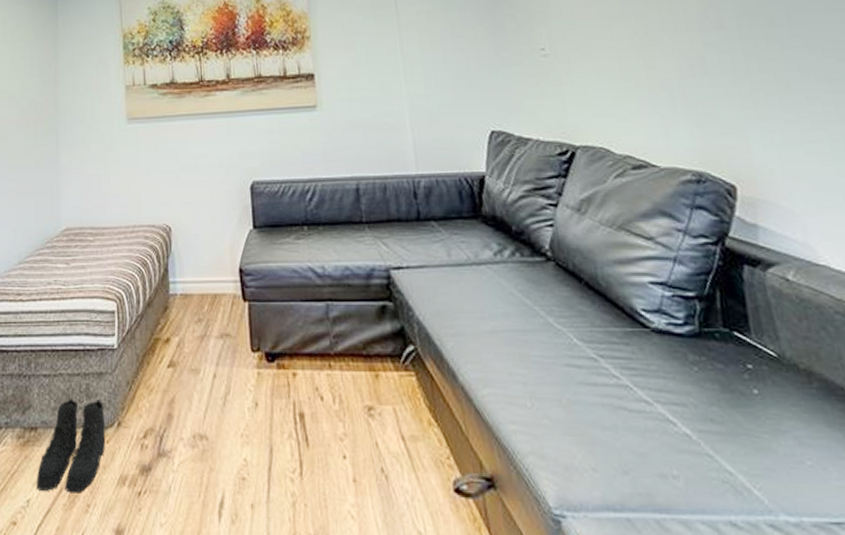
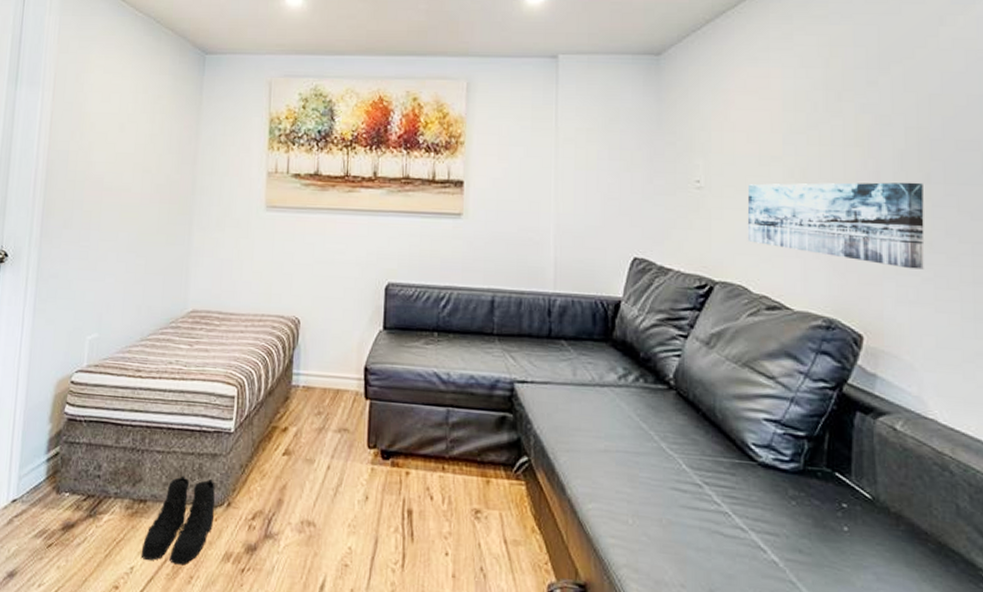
wall art: none [593,26,785,113] -> present [747,182,925,270]

